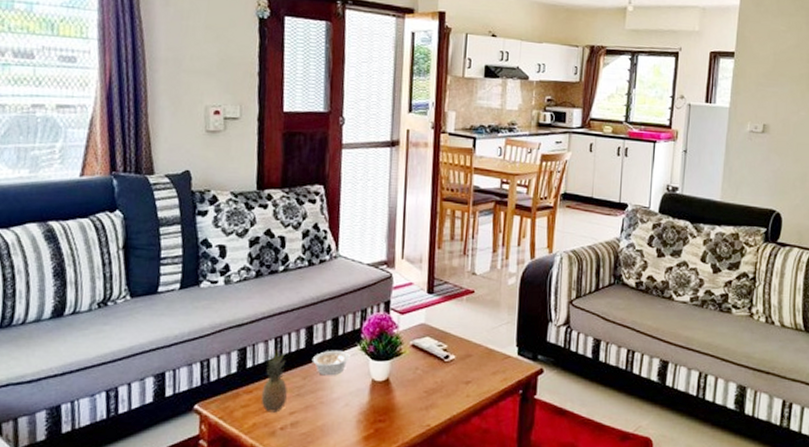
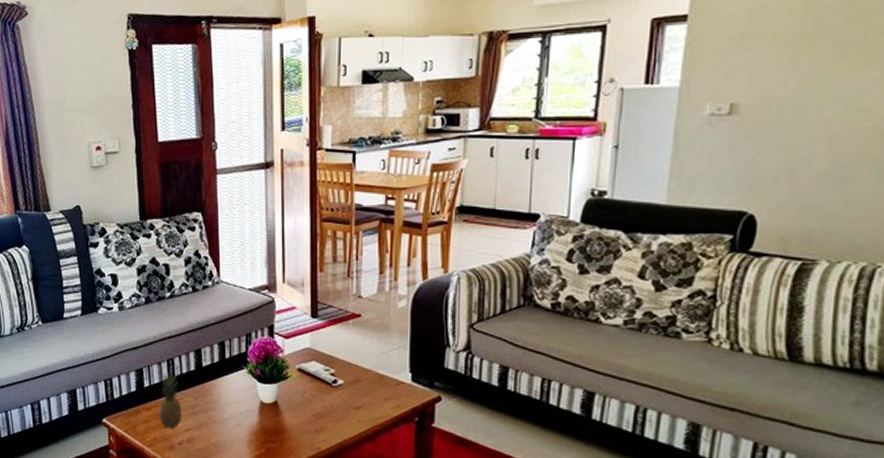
legume: present [312,350,358,376] -> none [202,372,245,397]

